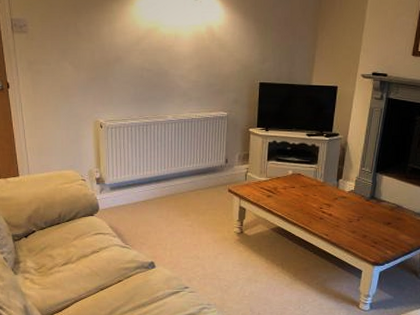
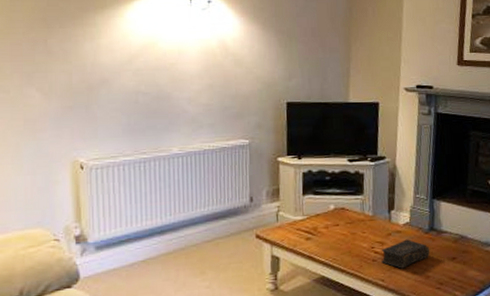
book: none [327,204,369,227] -> present [381,239,430,269]

